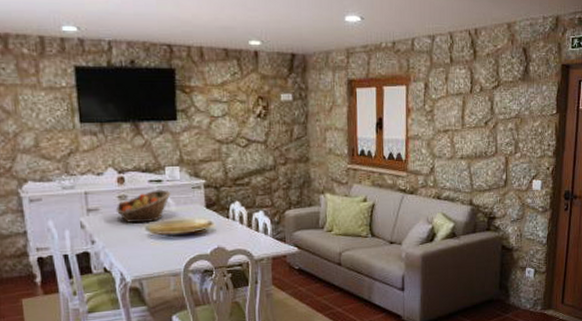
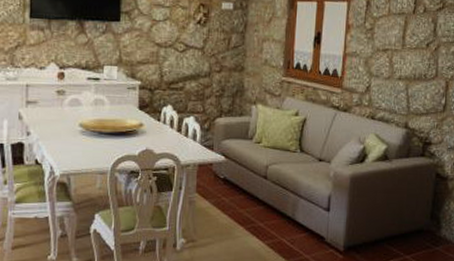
fruit basket: present [115,189,171,223] -> none [53,87,107,119]

